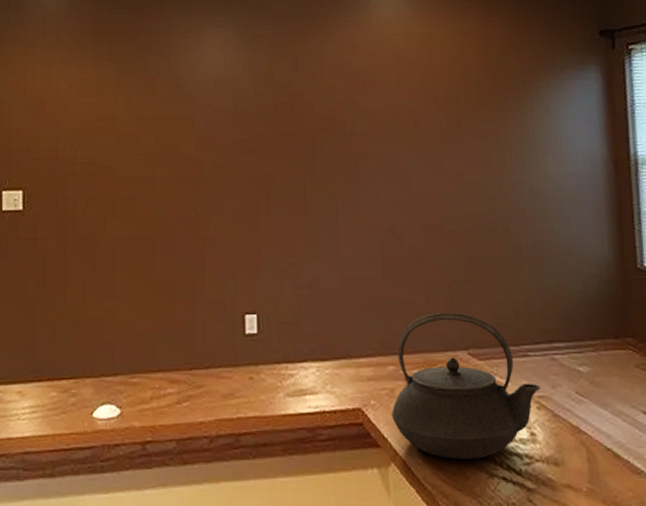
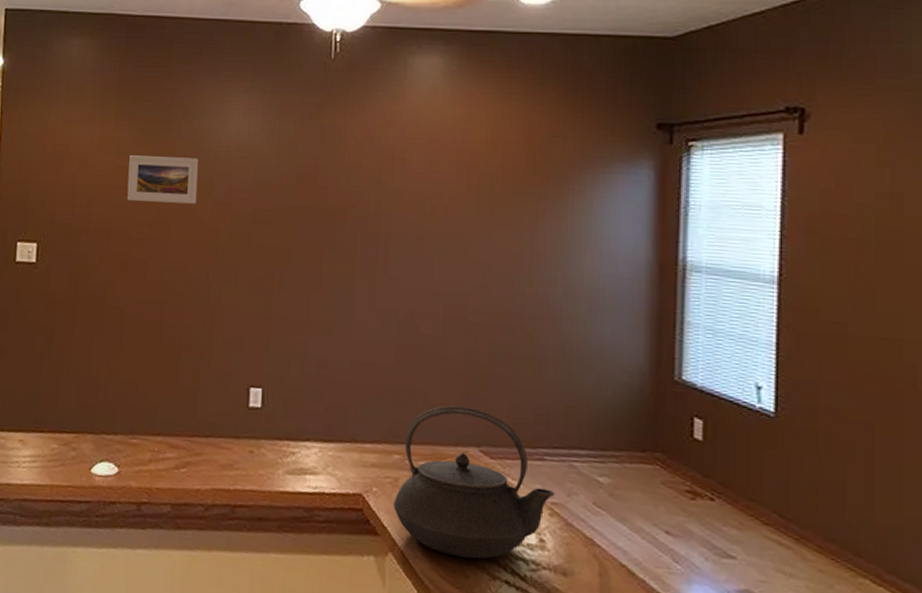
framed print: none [110,94,179,140] -> present [127,155,198,204]

